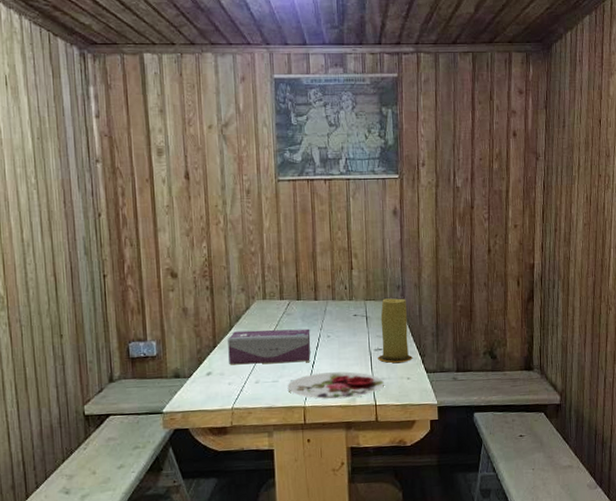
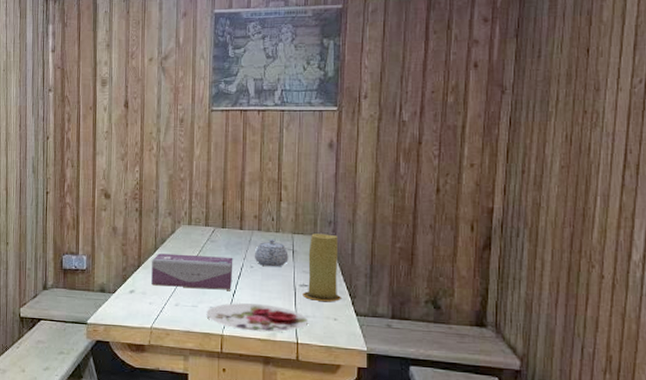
teapot: none [330,307,363,335] -> present [254,238,289,267]

